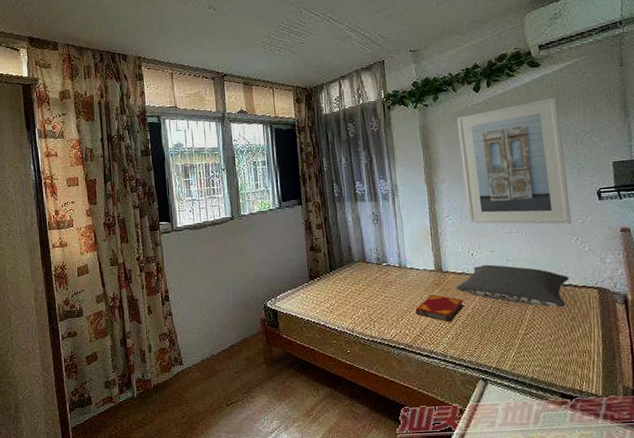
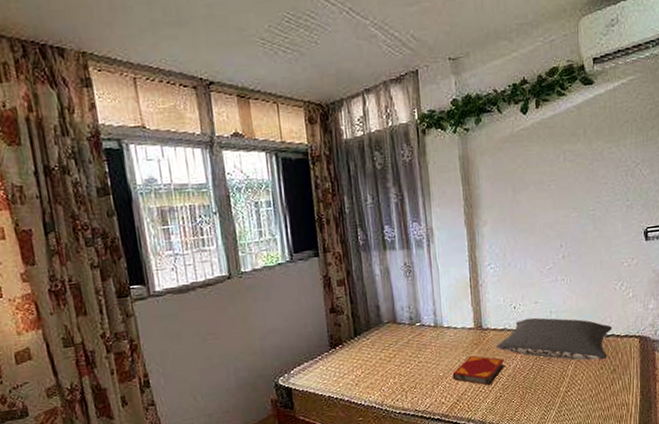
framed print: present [456,97,571,224] -> none [501,122,617,272]

